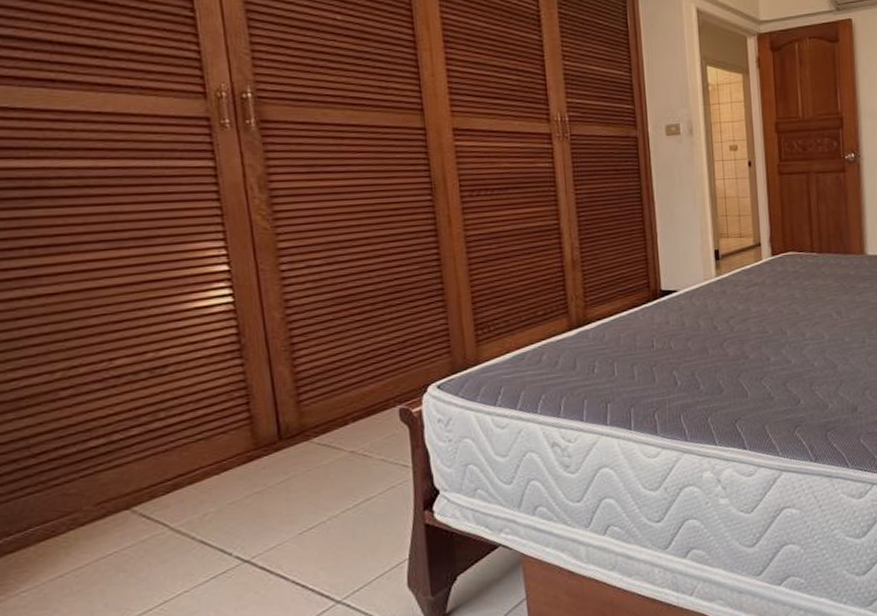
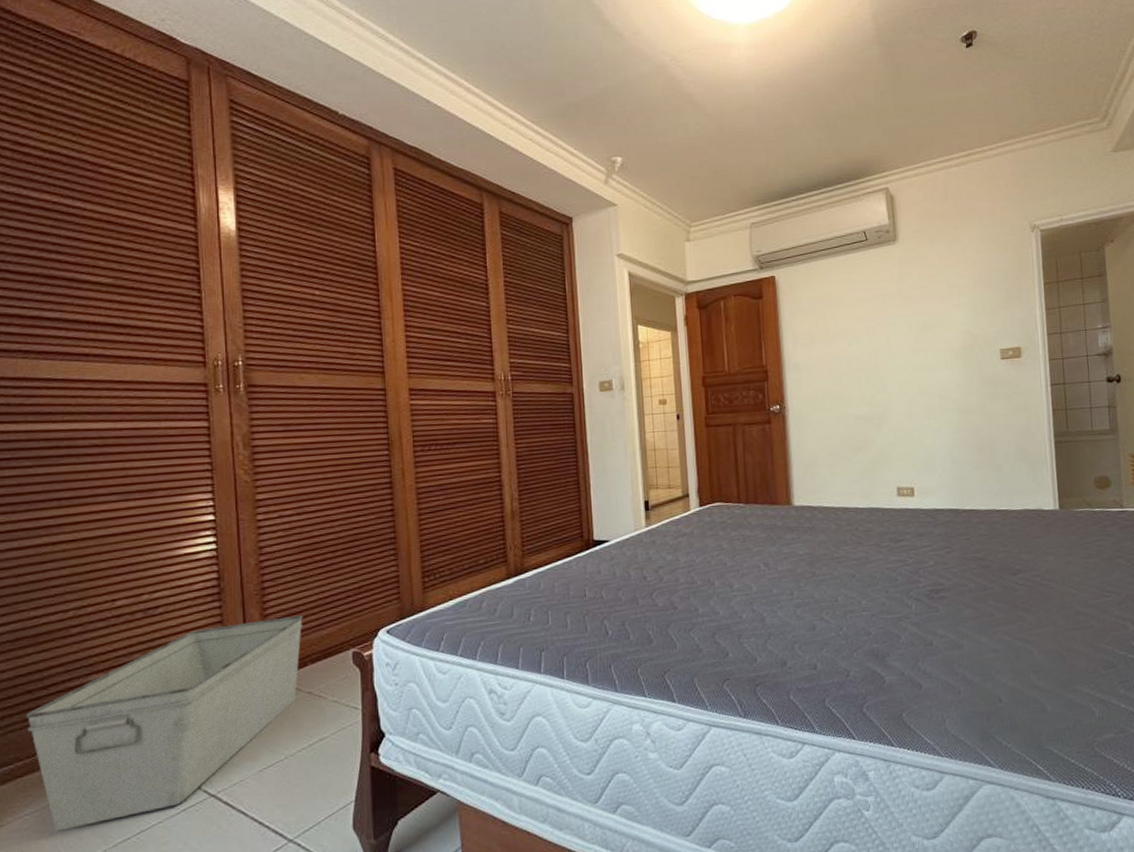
storage bin: none [11,372,342,607] -> present [25,615,303,832]

